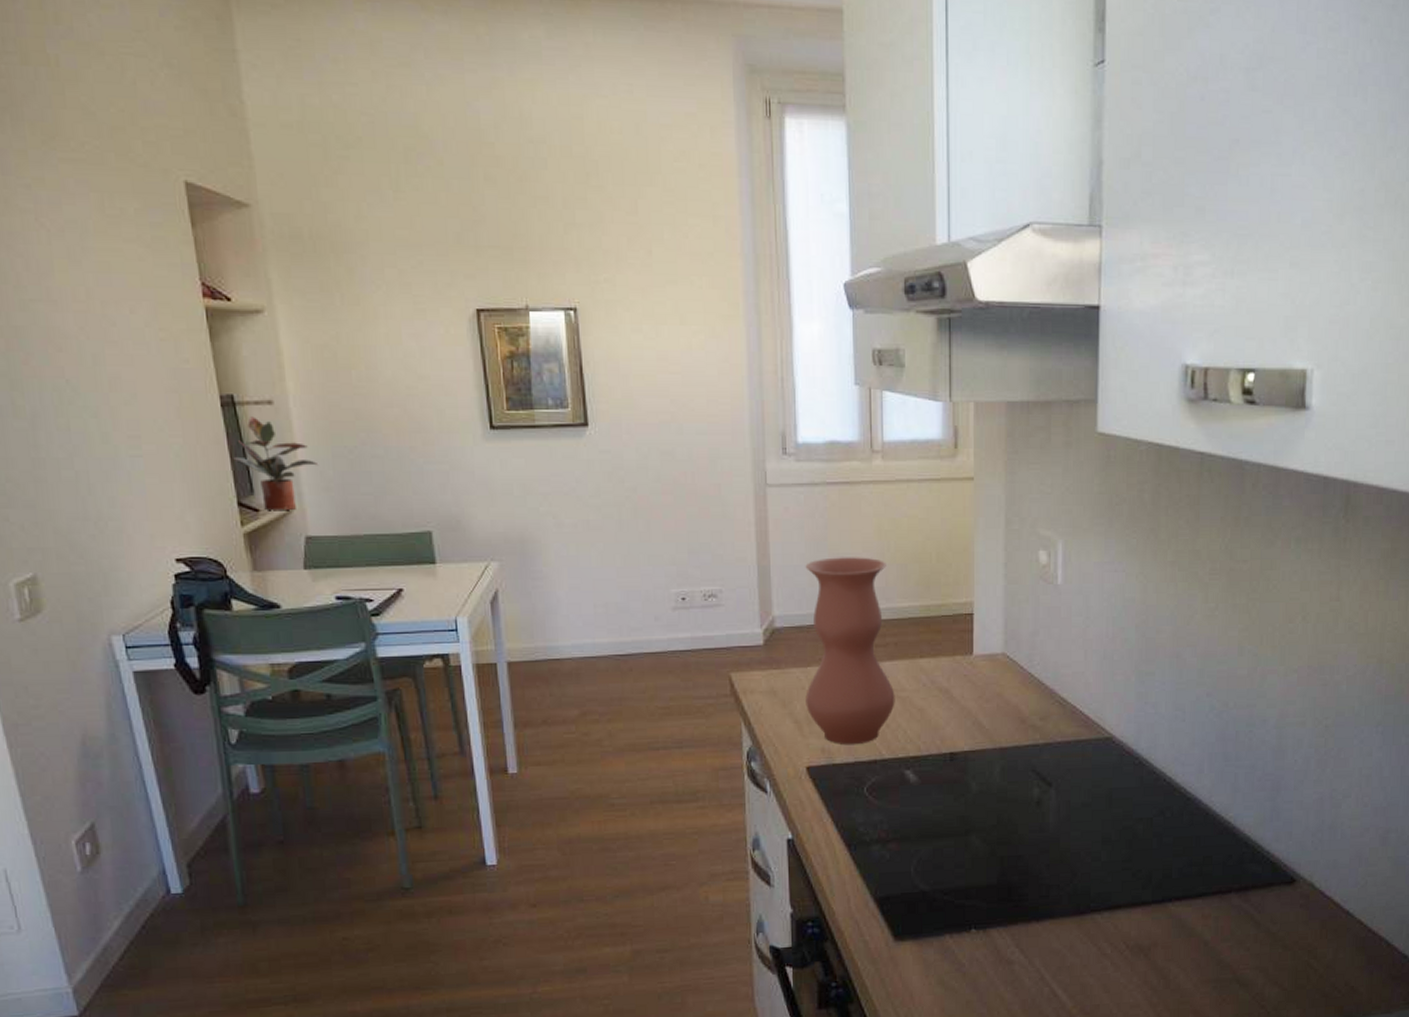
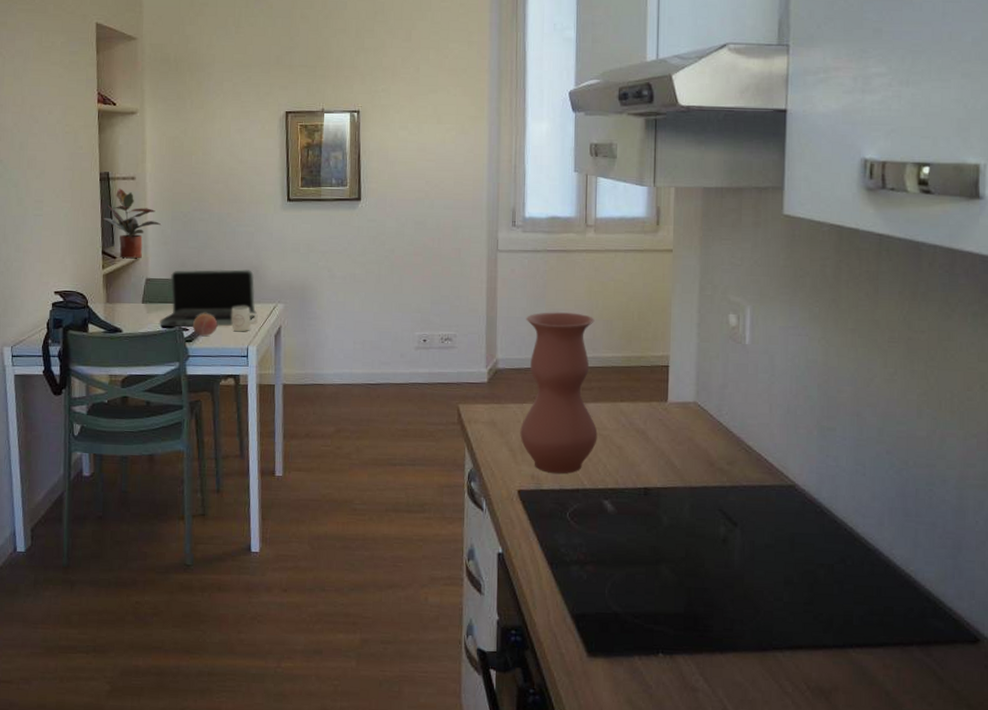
laptop: none [332,520,464,599] -> present [160,269,257,328]
fruit: none [377,578,413,608] -> present [192,313,218,337]
mug: none [428,567,466,600] -> present [231,306,258,332]

